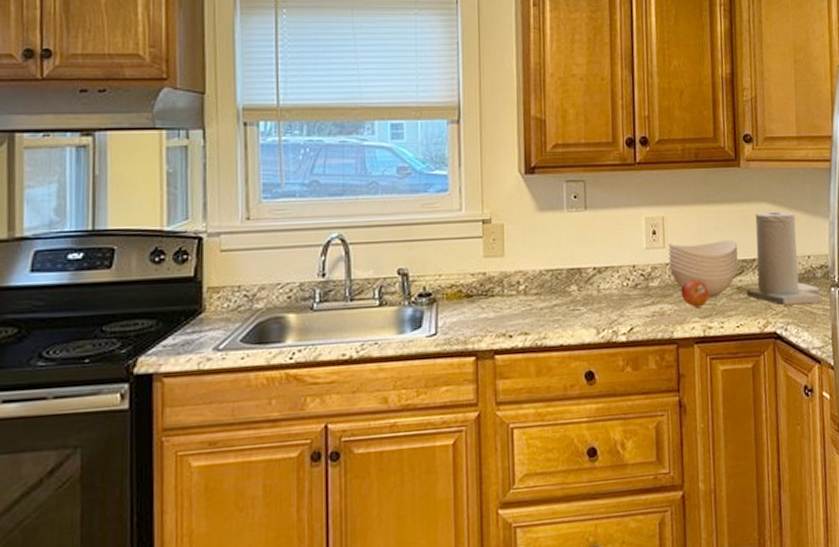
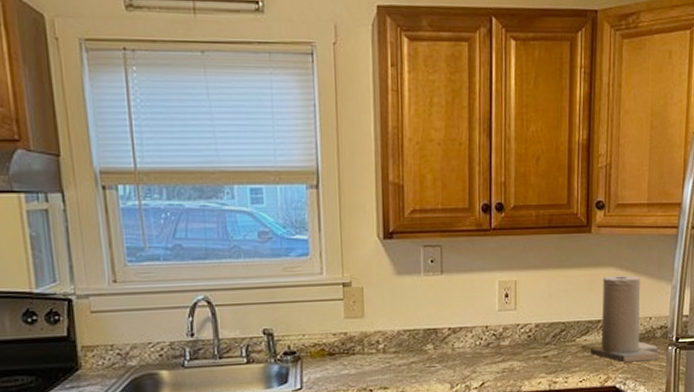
bowl: present [668,240,739,299] -> none [519,302,585,356]
fruit: present [681,278,710,308] -> none [530,338,556,364]

